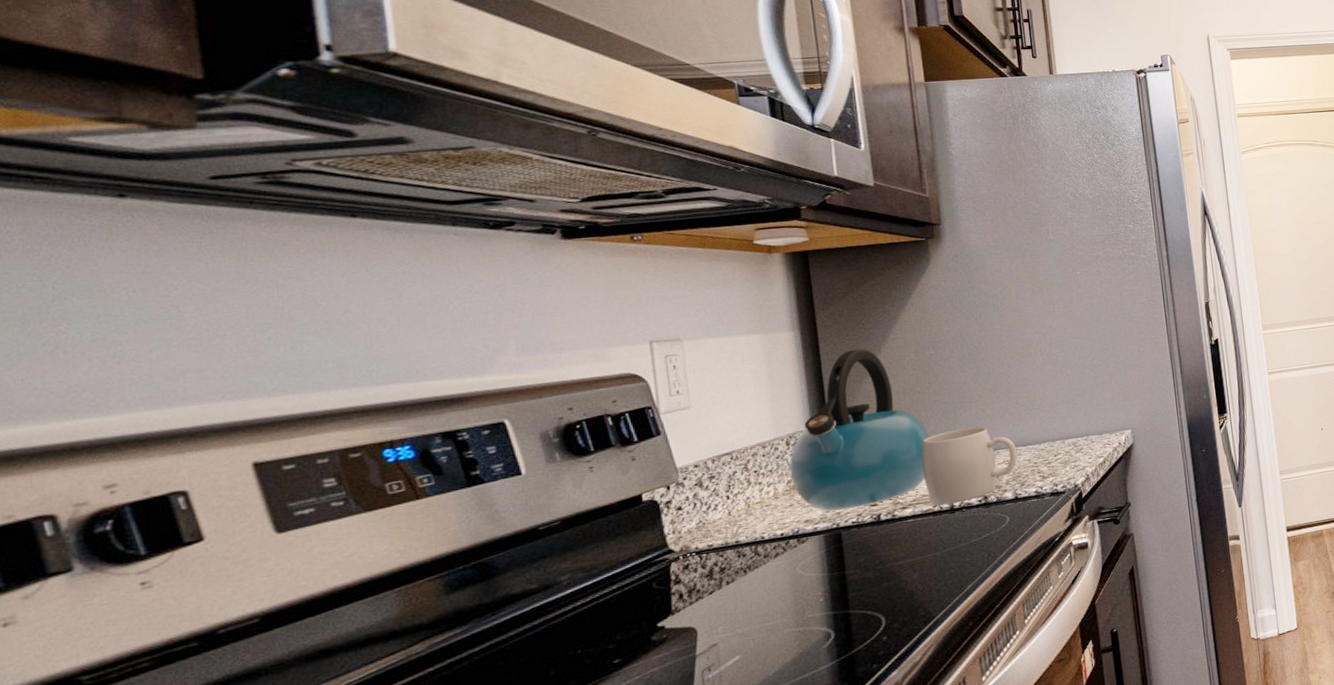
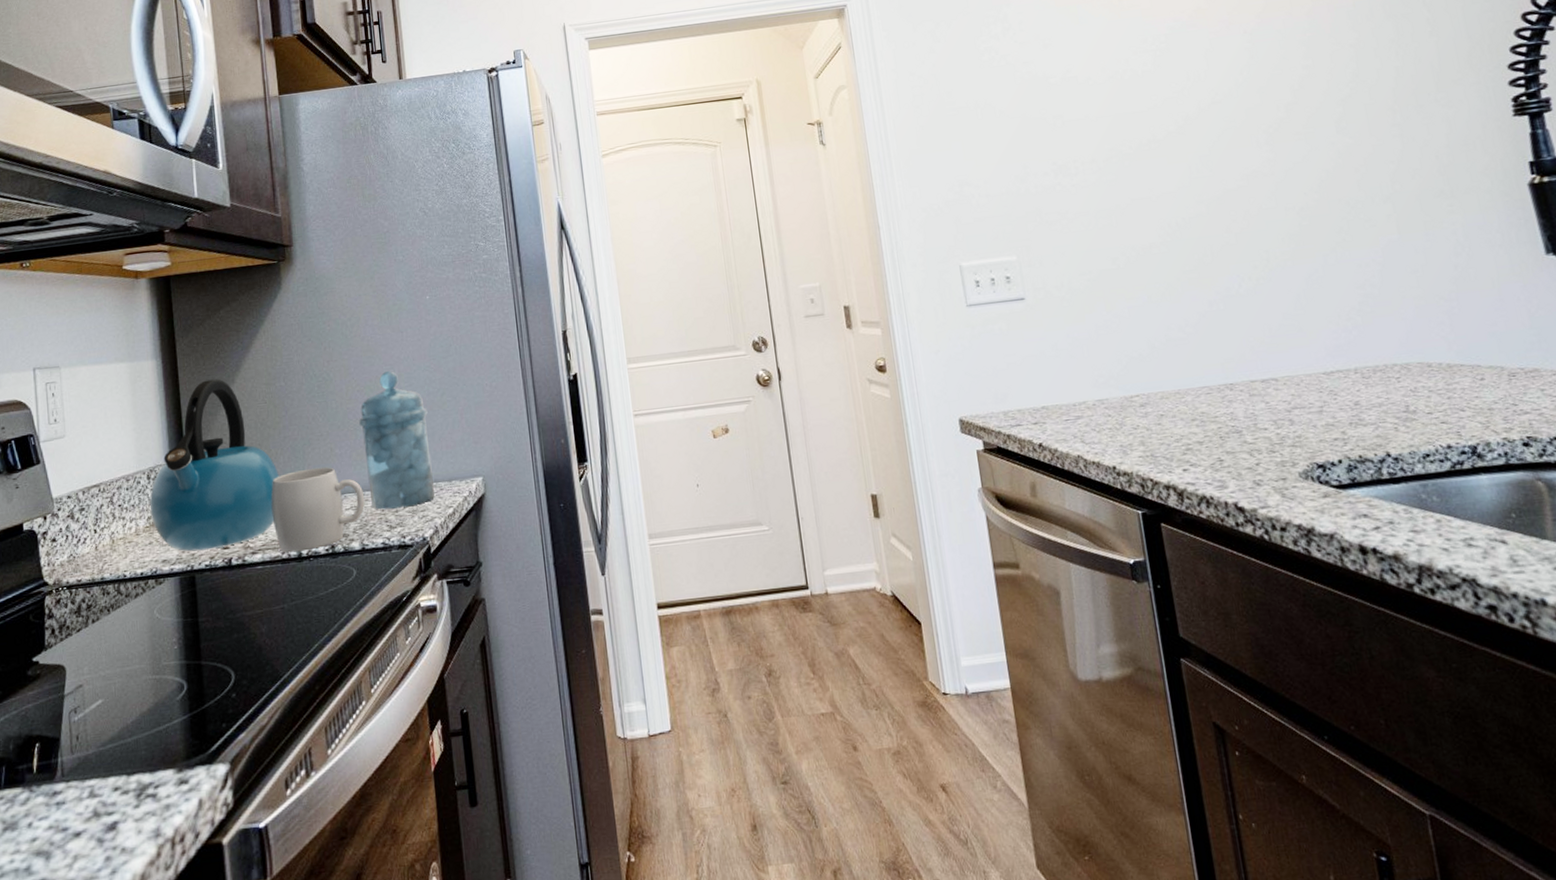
canister: none [1011,339,1086,463] -> present [359,371,435,510]

